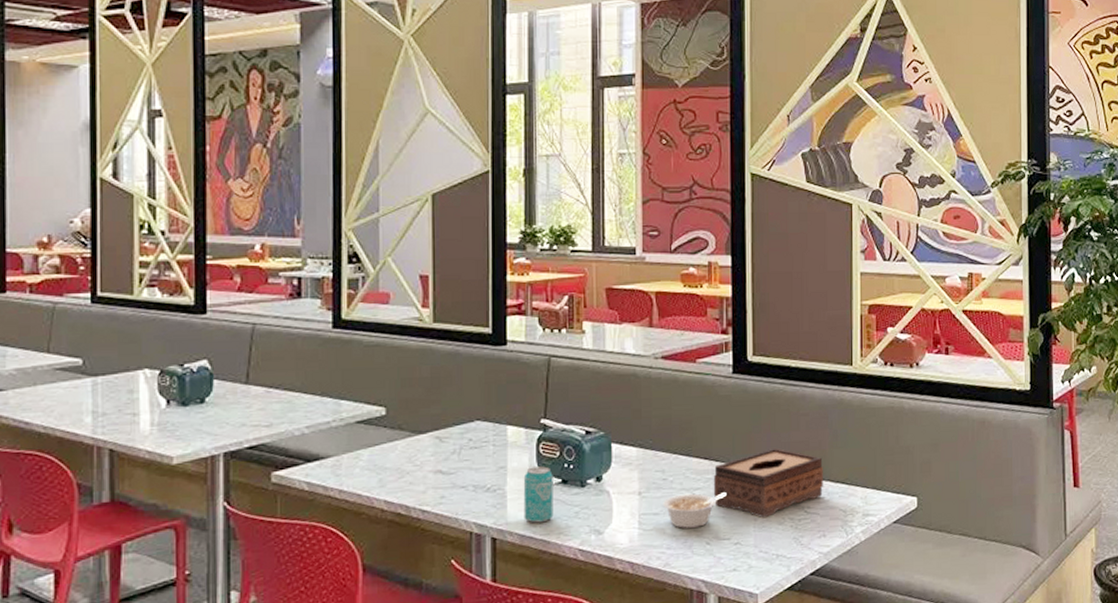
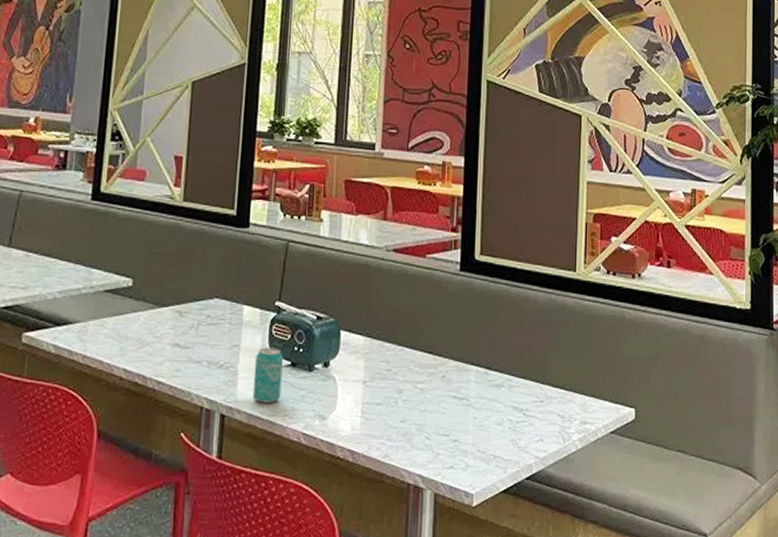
legume: present [663,493,726,528] -> none [386,386,448,421]
tissue box: present [713,447,823,518] -> none [435,347,543,418]

